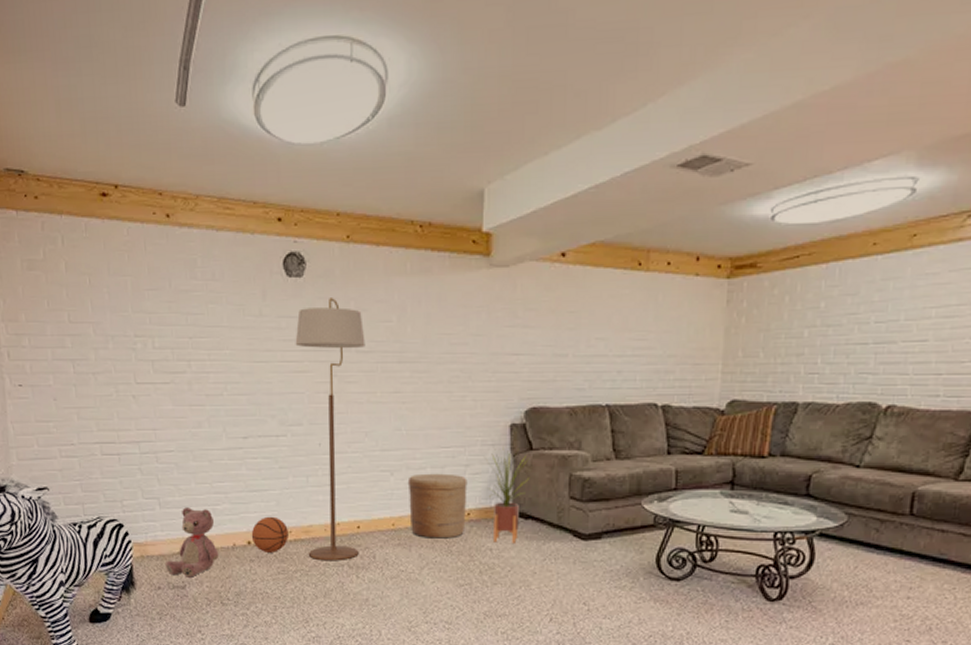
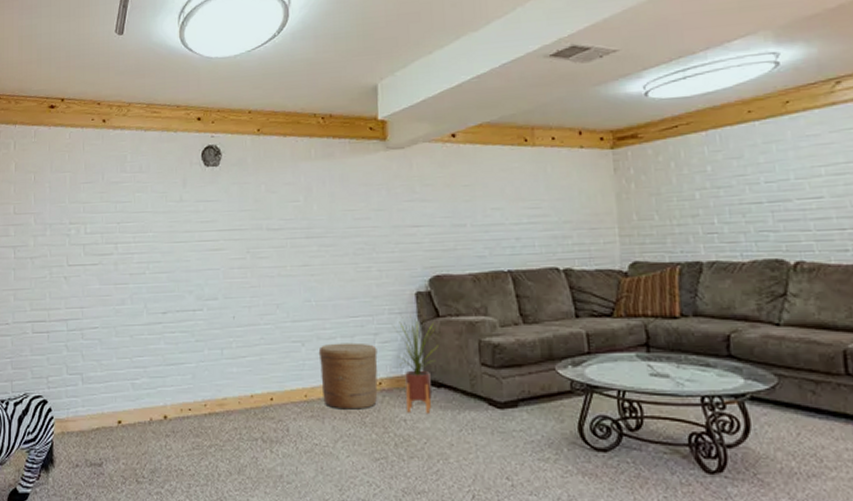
teddy bear: present [166,507,219,578] -> none [85,382,136,454]
basketball: present [251,516,288,553] -> none [167,389,203,427]
floor lamp: present [295,298,366,561] -> none [211,183,276,435]

